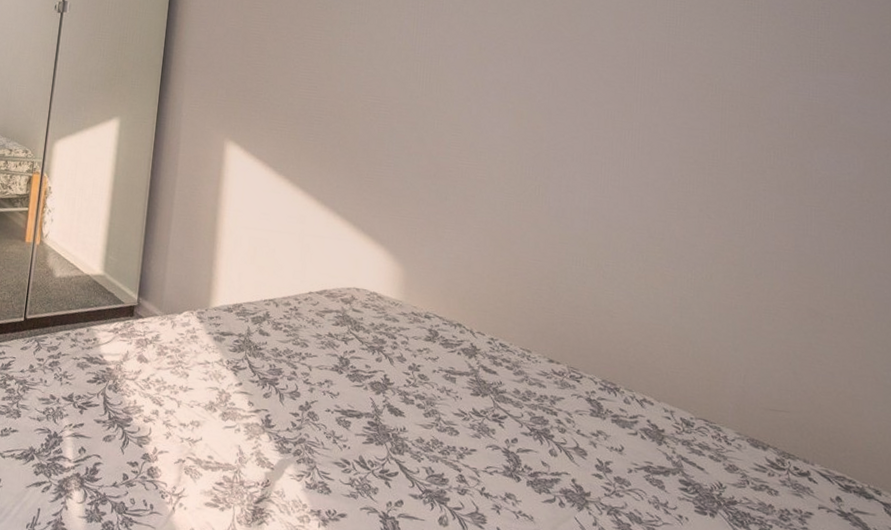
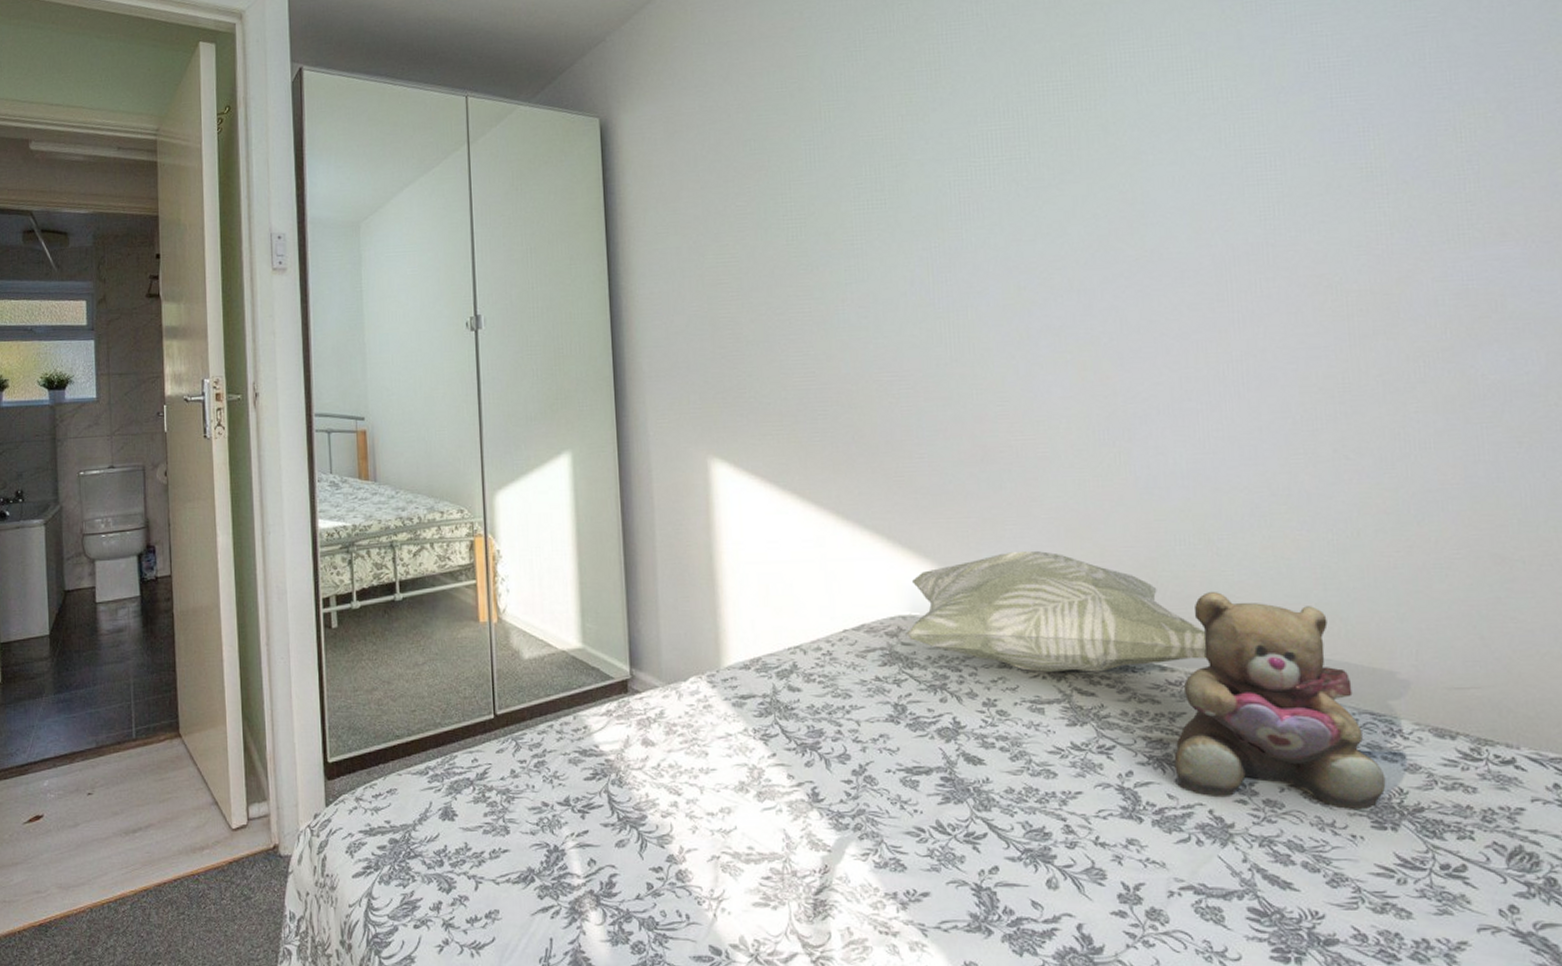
decorative pillow: none [357,250,588,358] -> present [905,551,1207,672]
teddy bear: none [550,305,710,496] -> present [1173,592,1386,810]

